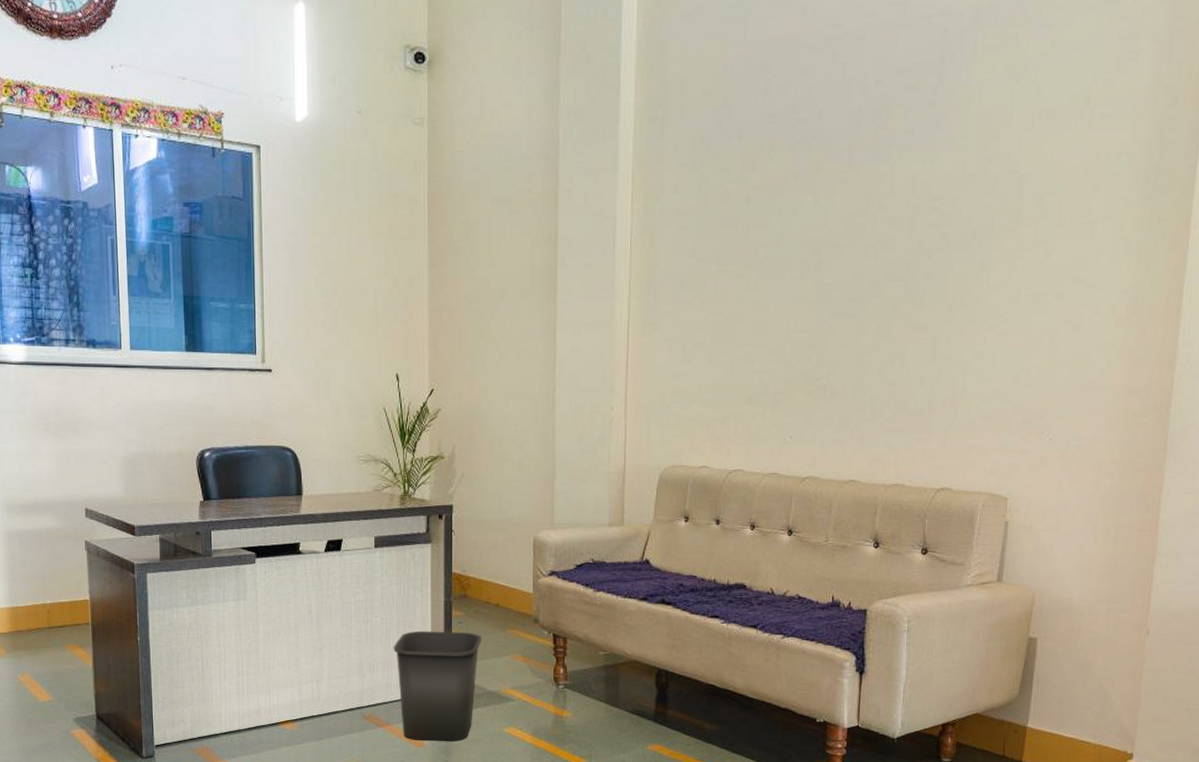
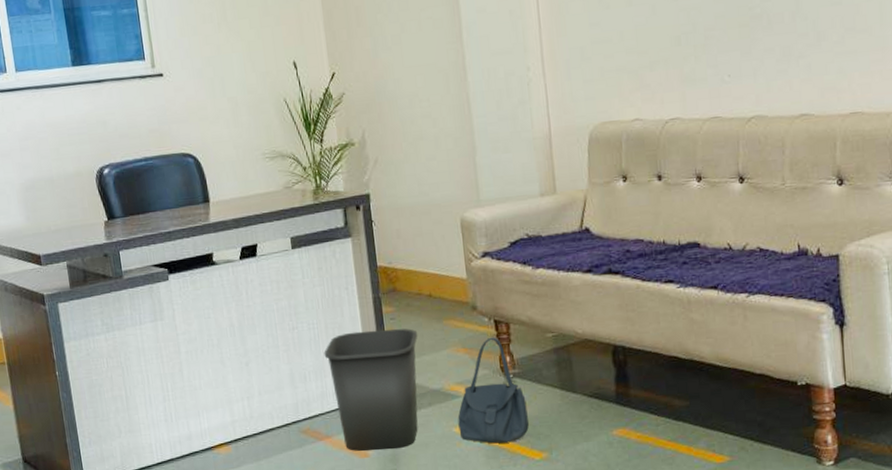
handbag: none [509,649,573,747] -> present [457,337,529,444]

